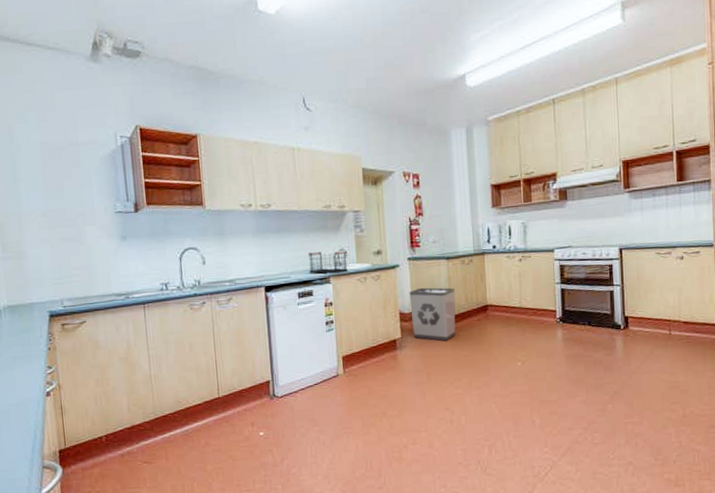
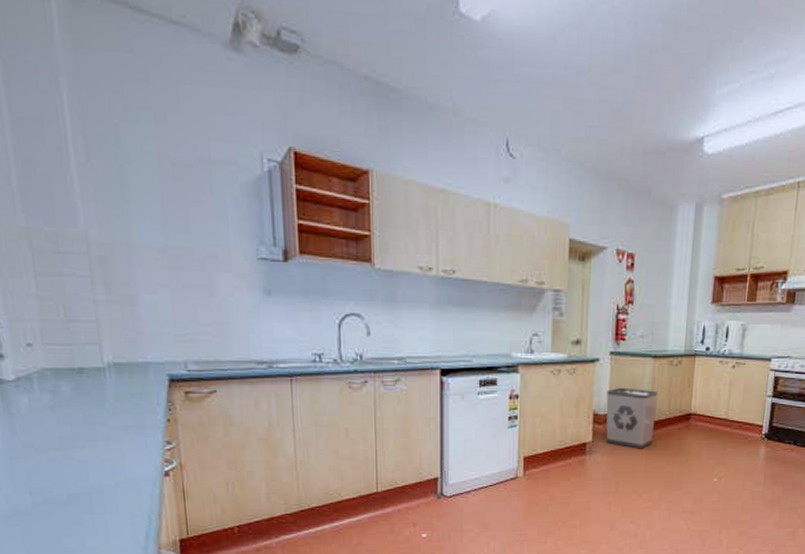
dish rack: present [308,251,348,274] -> none [495,334,542,362]

